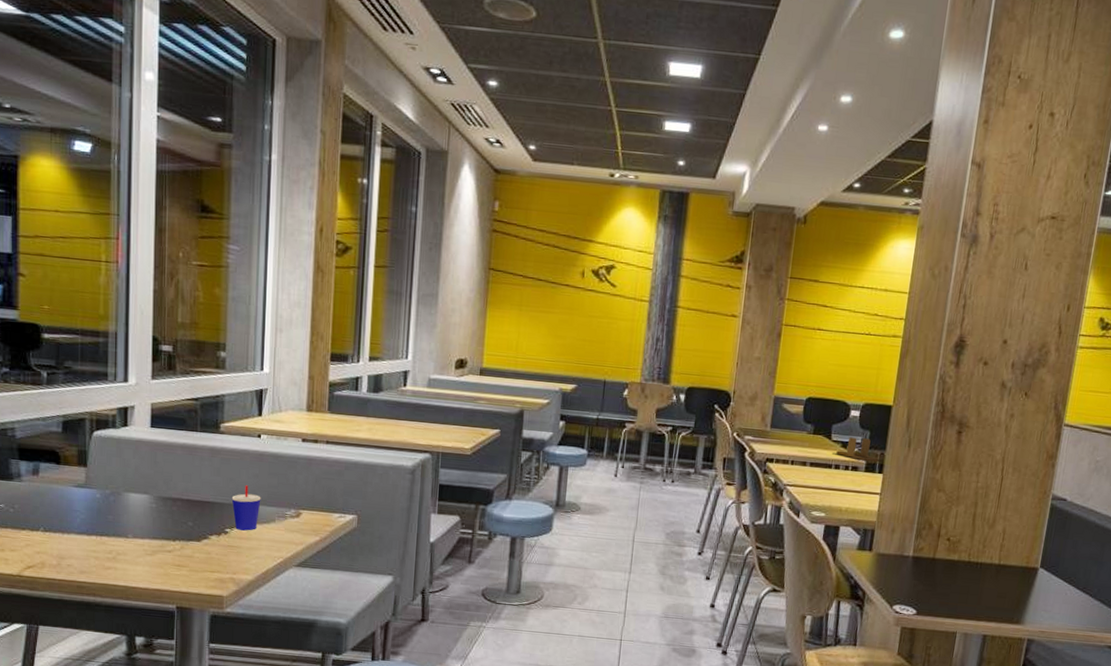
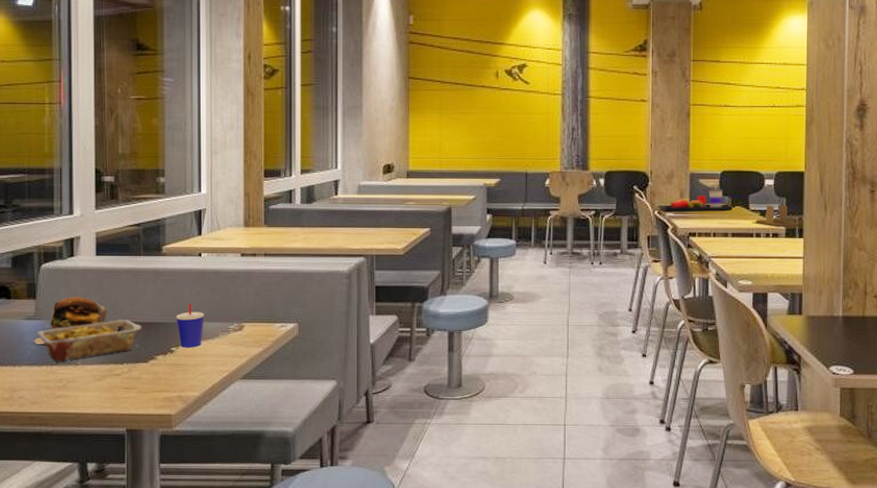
burger: none [82,467,173,515] -> present [32,297,120,345]
french fries: none [87,495,196,534] -> present [37,319,142,363]
food tray: none [738,406,816,440] -> present [658,181,734,212]

